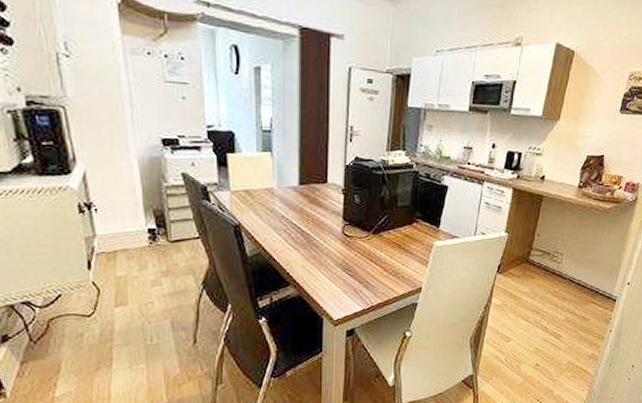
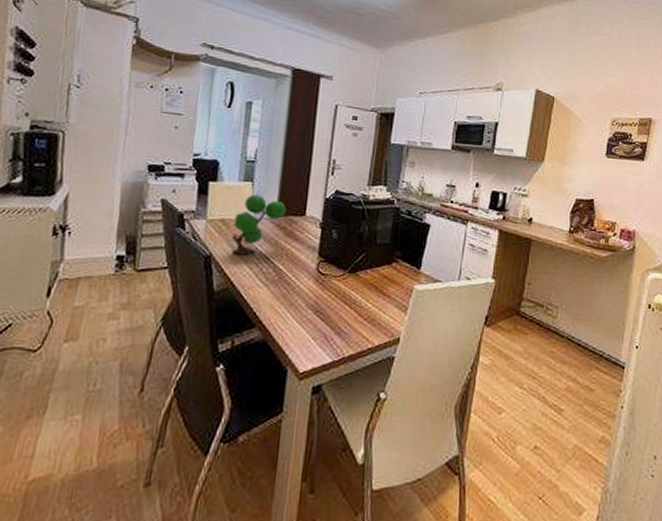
plant: none [257,165,307,223] -> present [230,195,286,255]

